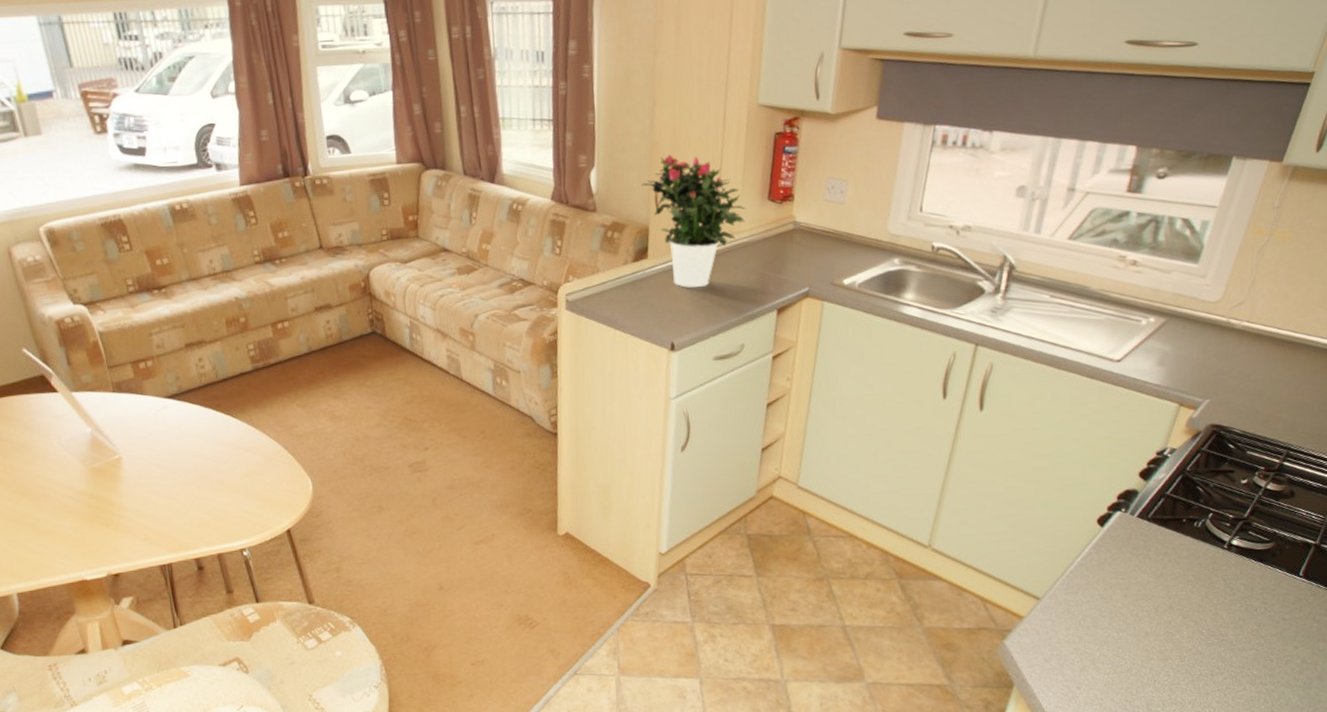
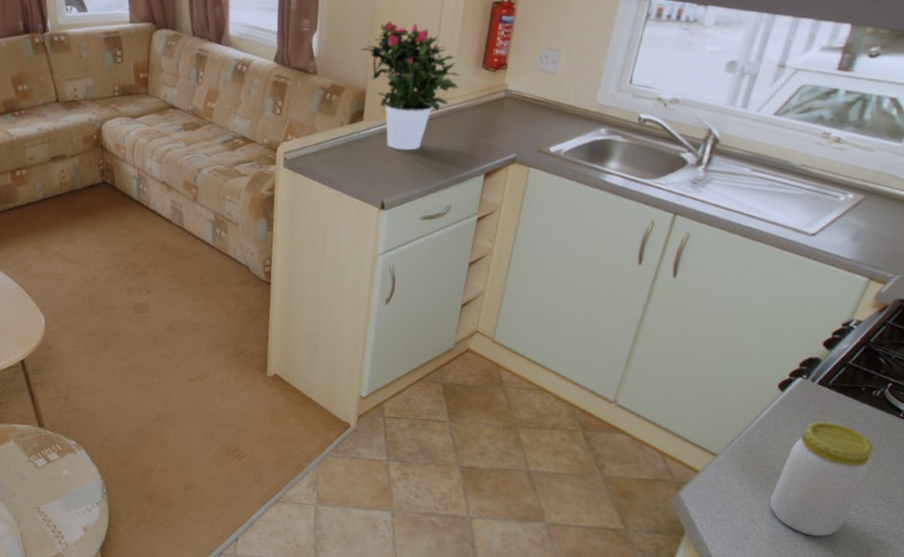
jar: none [1099,557,1201,682] -> present [770,421,874,537]

